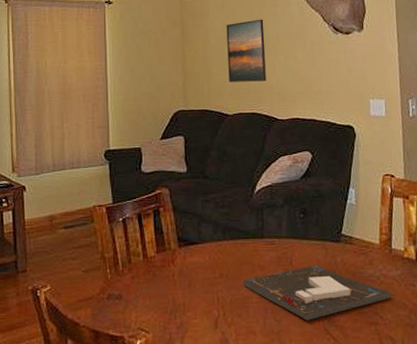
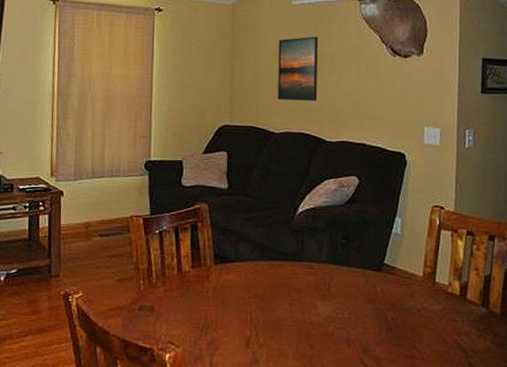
board game: present [243,266,392,321] -> none [278,293,432,348]

